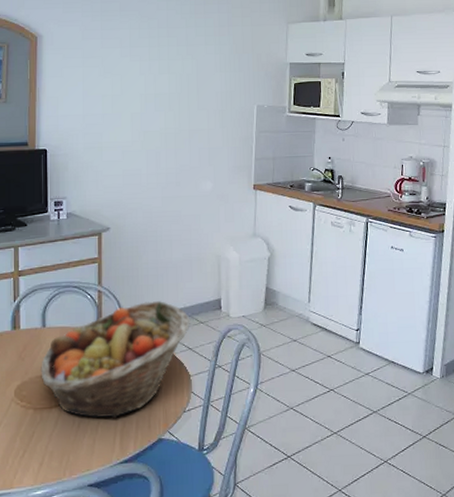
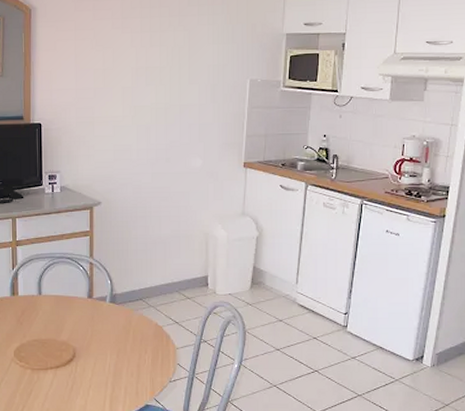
fruit basket: present [41,301,191,418] -> none [37,275,178,382]

